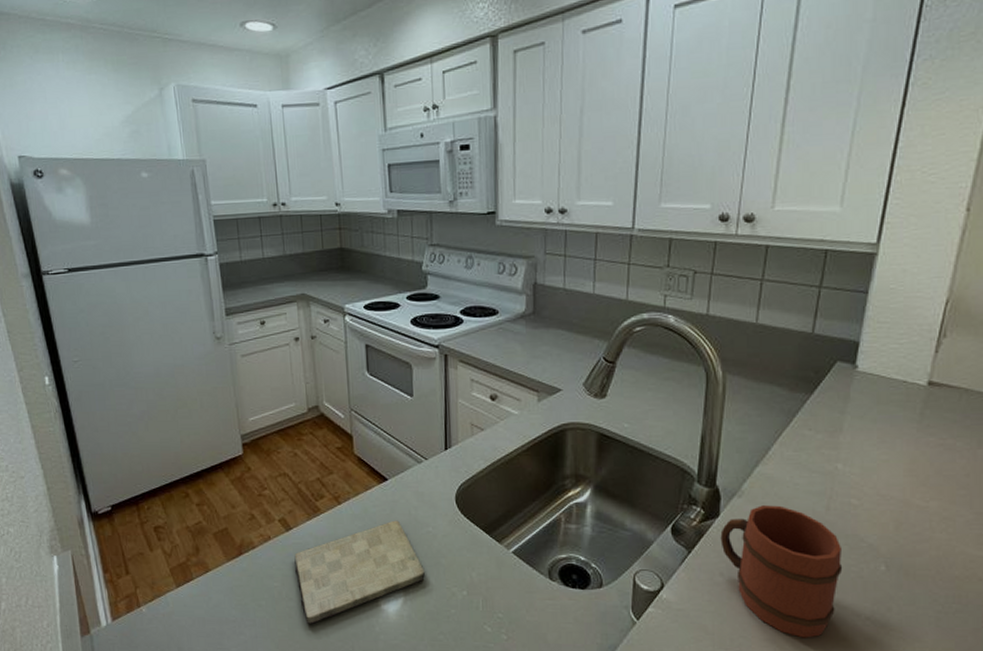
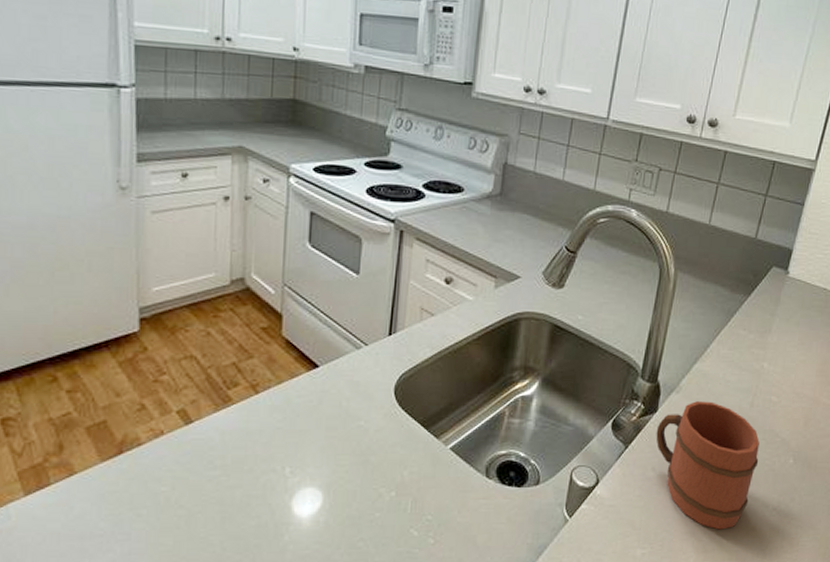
cutting board: present [294,520,425,624] -> none [191,413,350,535]

